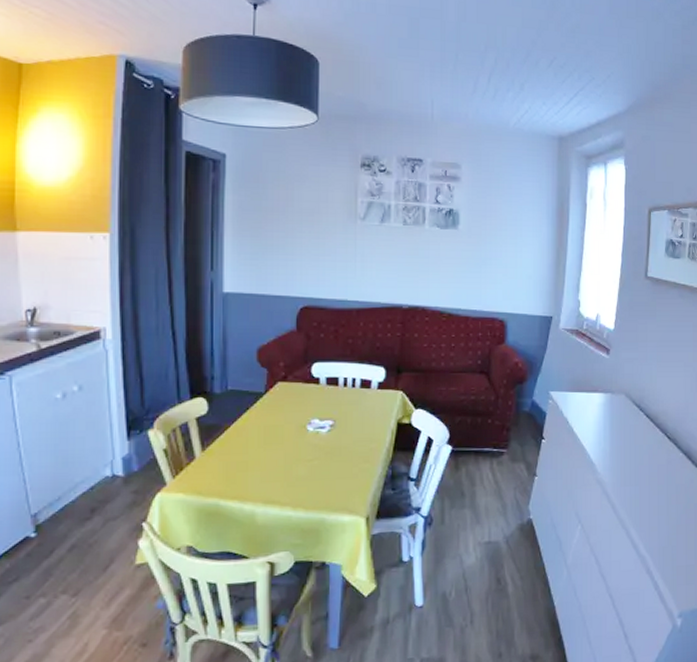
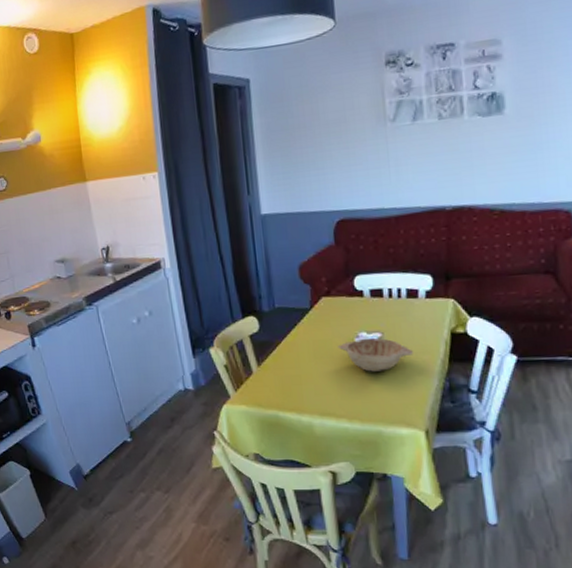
decorative bowl: none [288,426,363,459] -> present [337,338,414,372]

